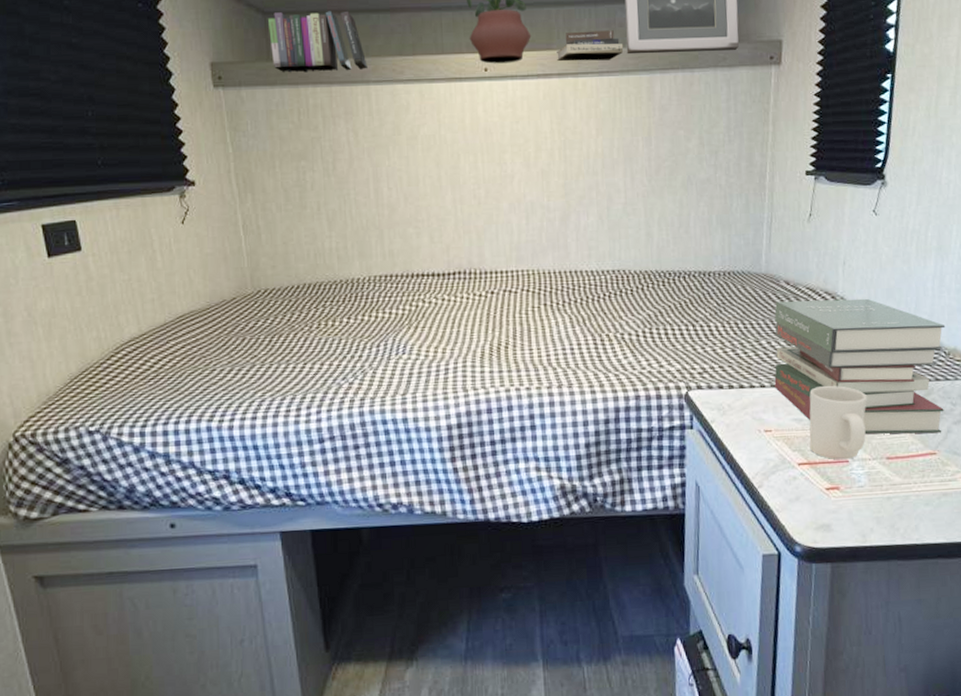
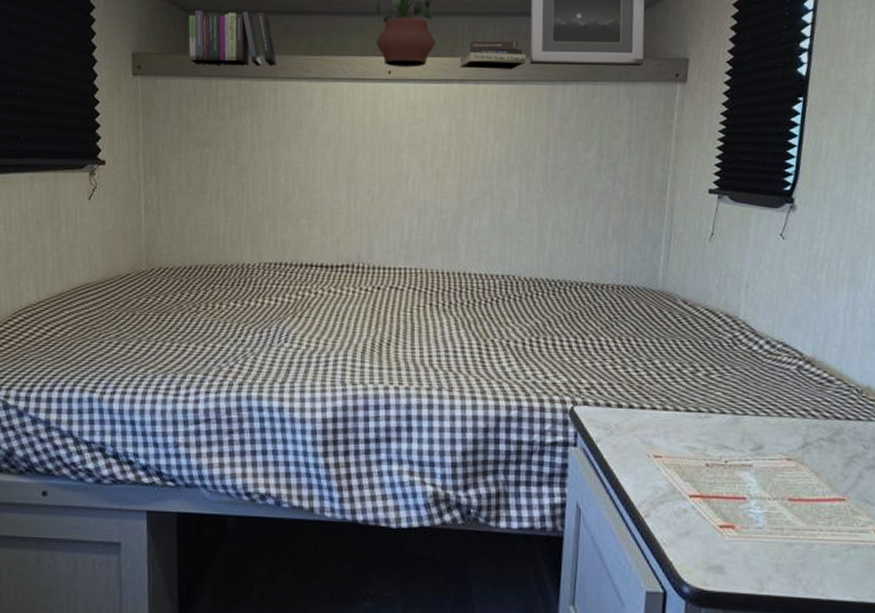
books: present [774,298,946,435] -> none [667,320,858,478]
mug: present [809,385,867,460] -> none [703,413,768,497]

